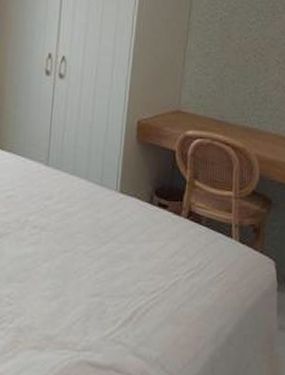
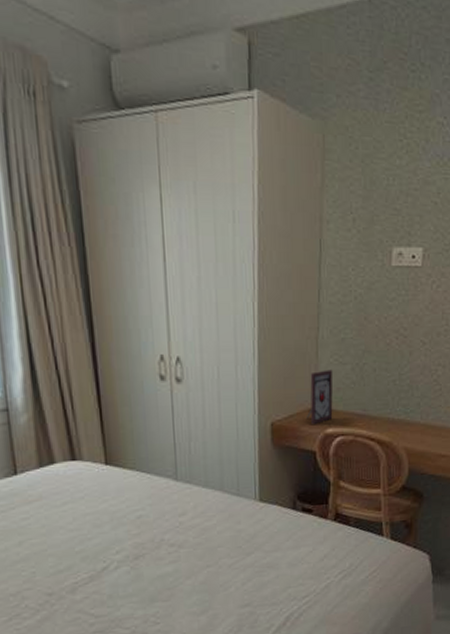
picture frame: none [170,78,197,126] -> present [307,369,333,424]

